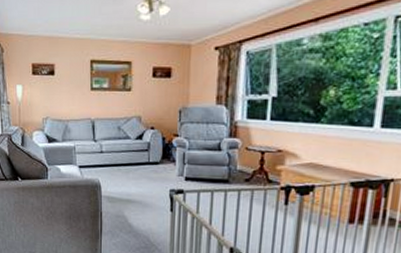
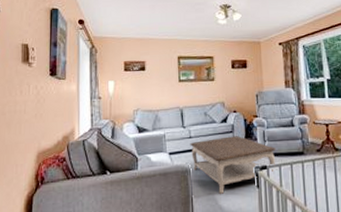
coffee table: none [101,155,196,213] -> present [190,136,275,194]

